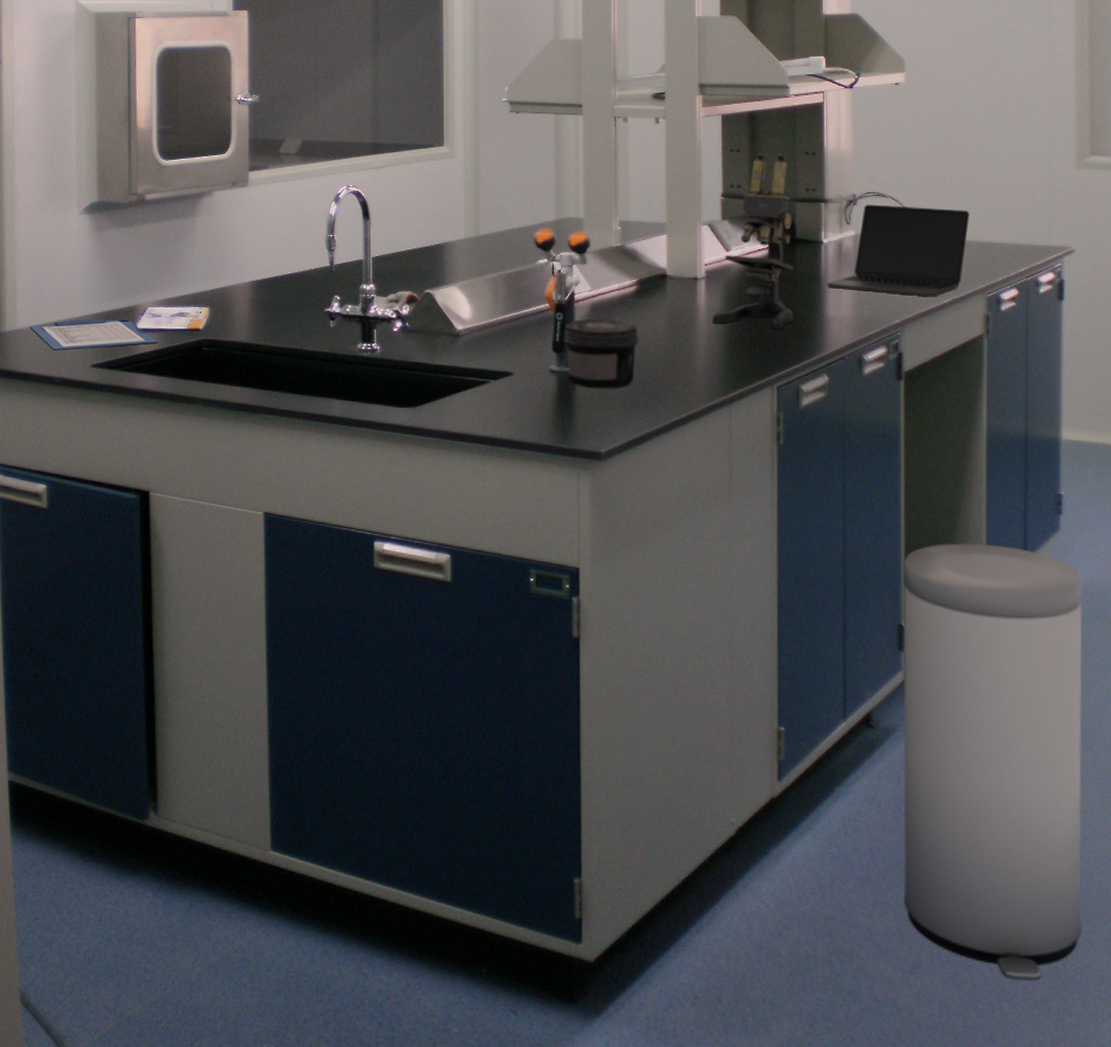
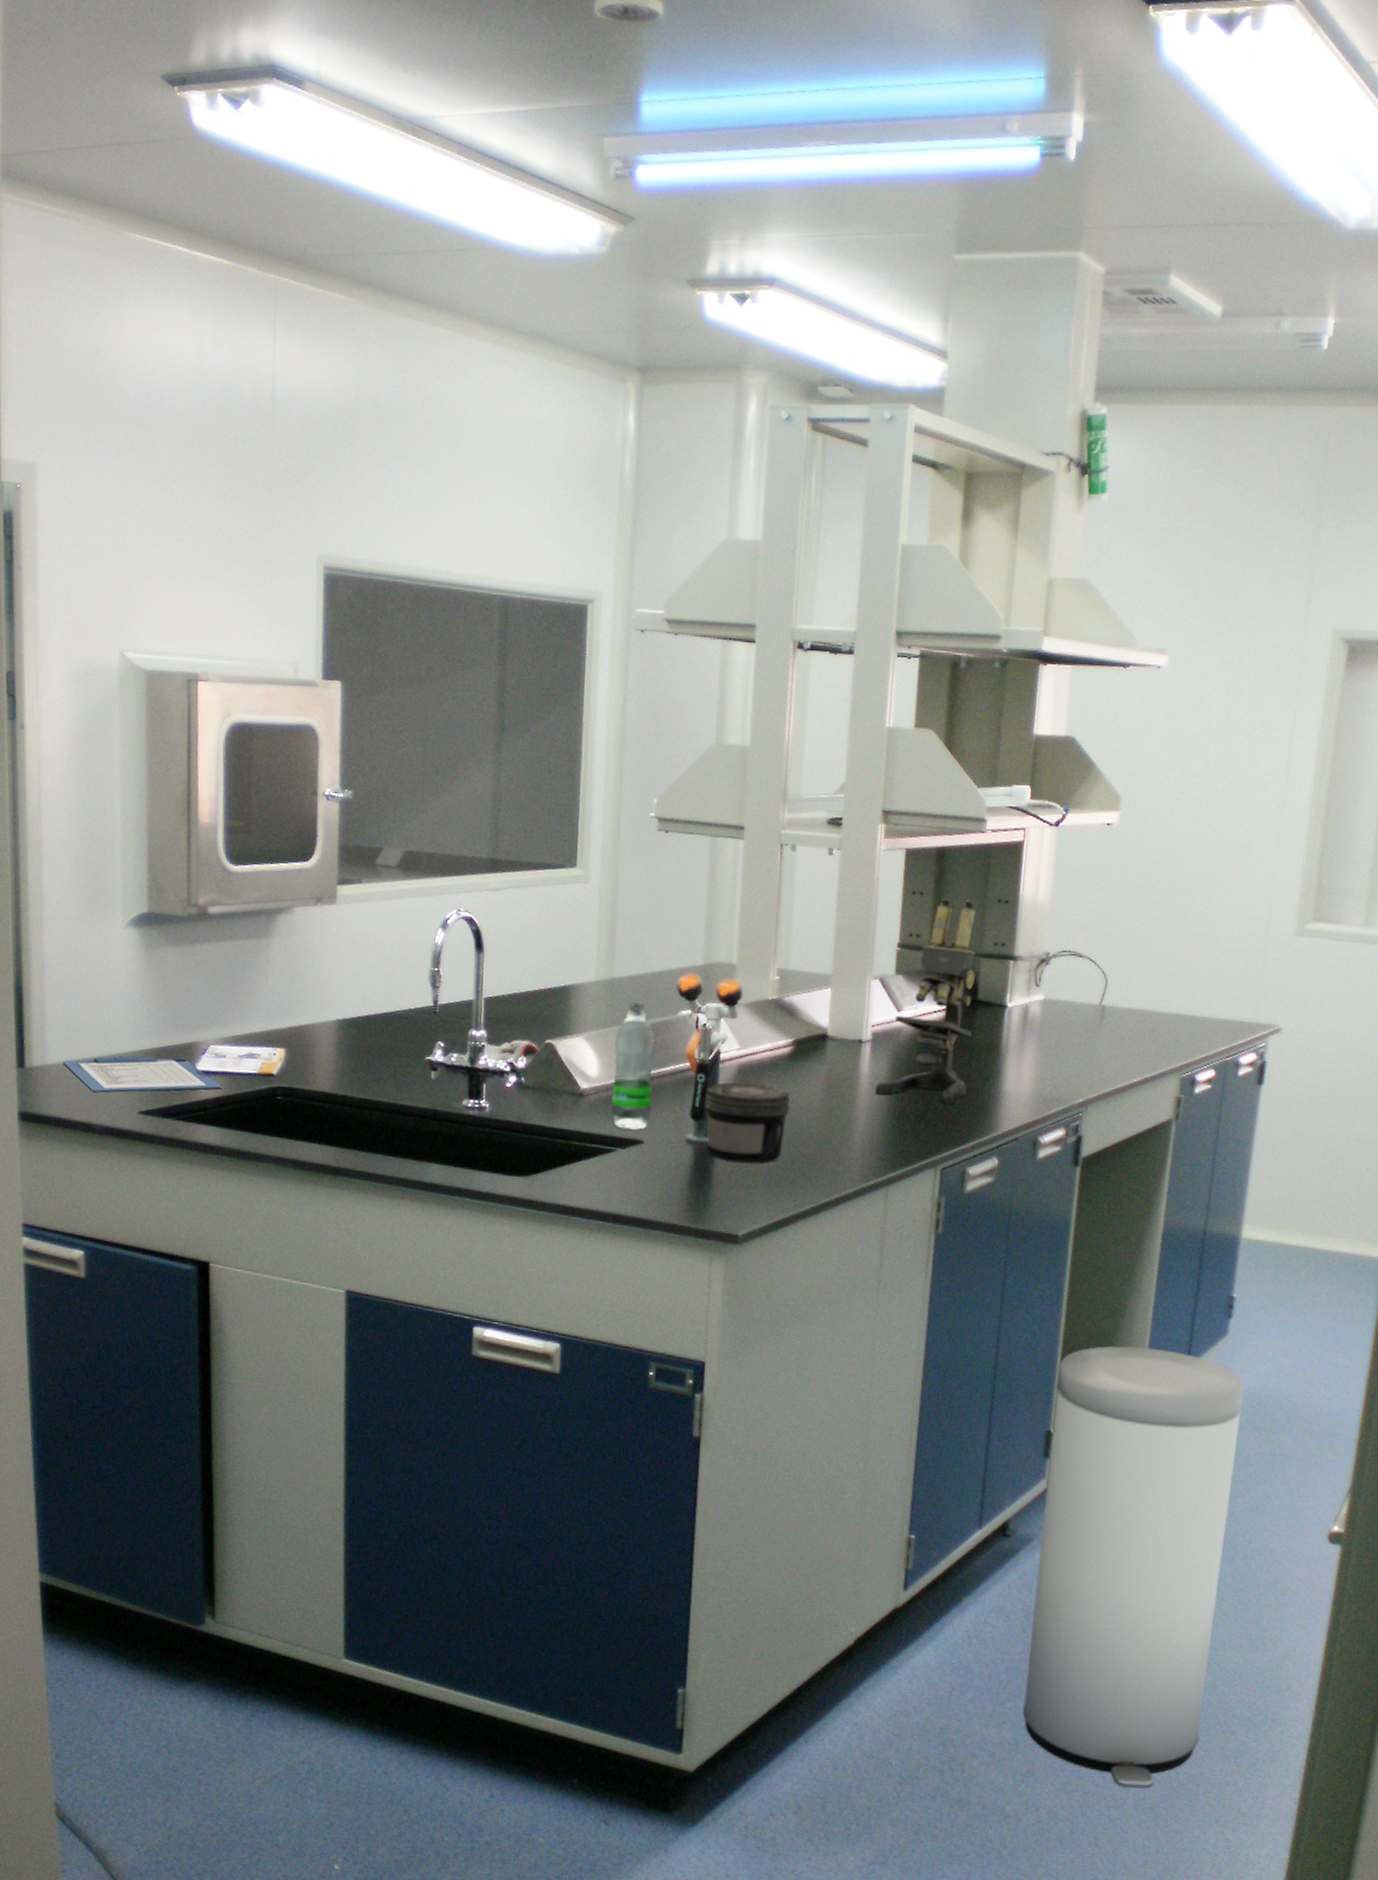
bottle: none [483,255,519,363] -> present [611,1002,655,1130]
laptop: present [827,204,970,297] -> none [1007,964,1174,1075]

